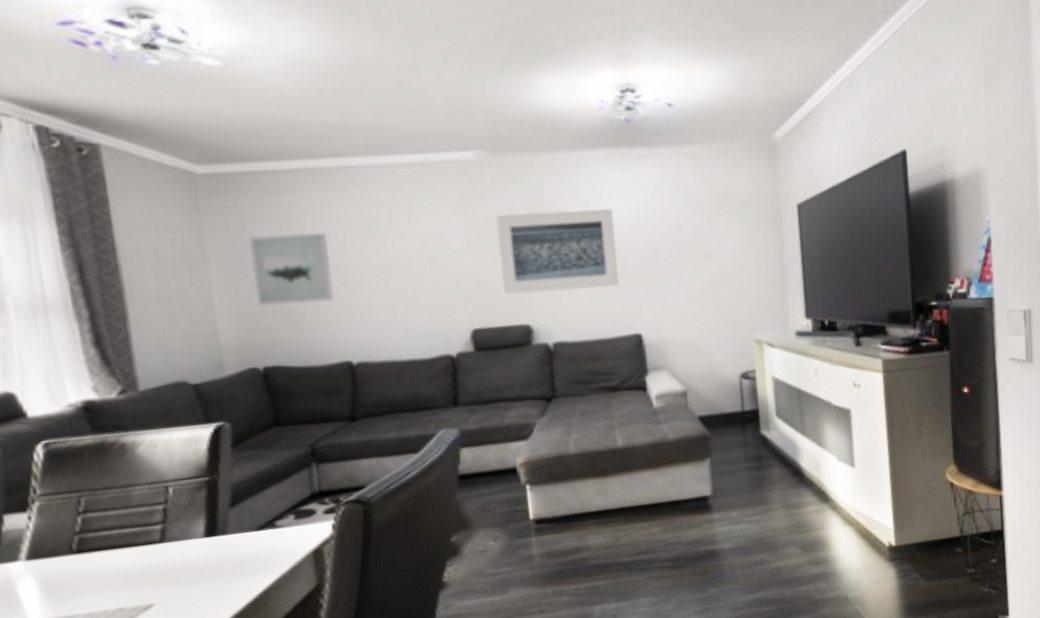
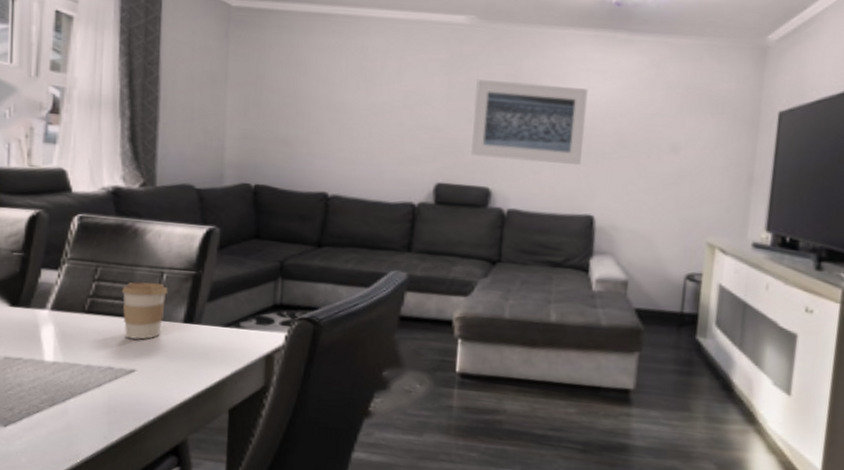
coffee cup: none [117,498,179,571] -> present [121,282,168,340]
wall art: present [249,233,334,306] -> none [259,68,326,136]

